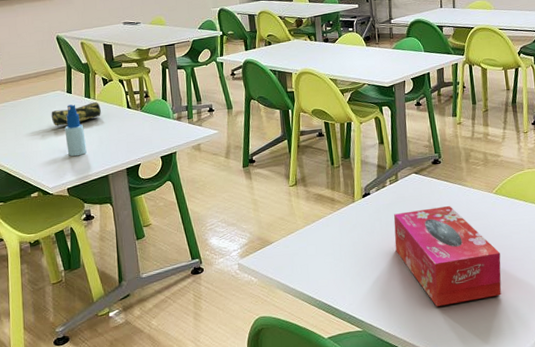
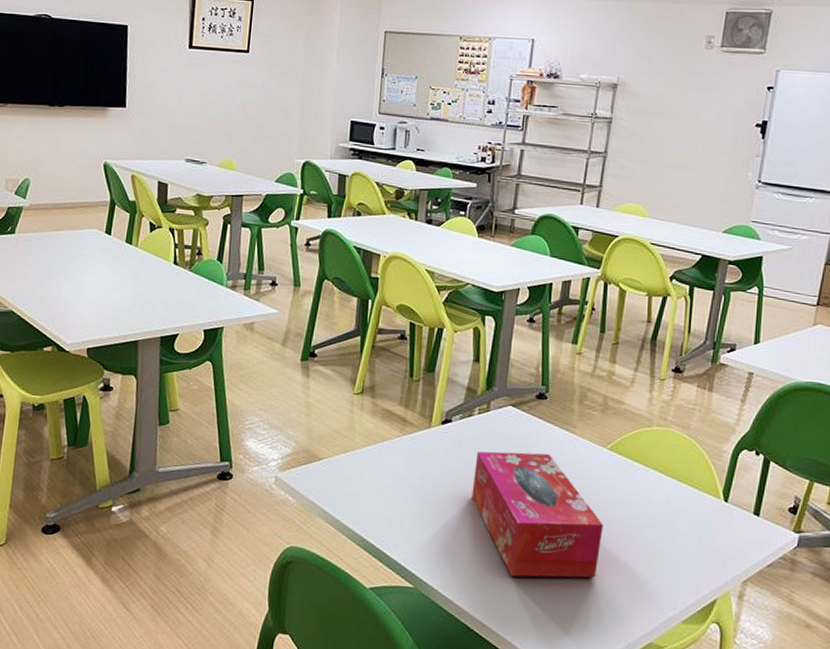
pencil case: present [51,102,101,126] -> none [82,250,142,272]
spray bottle: present [65,104,87,157] -> none [94,248,119,312]

